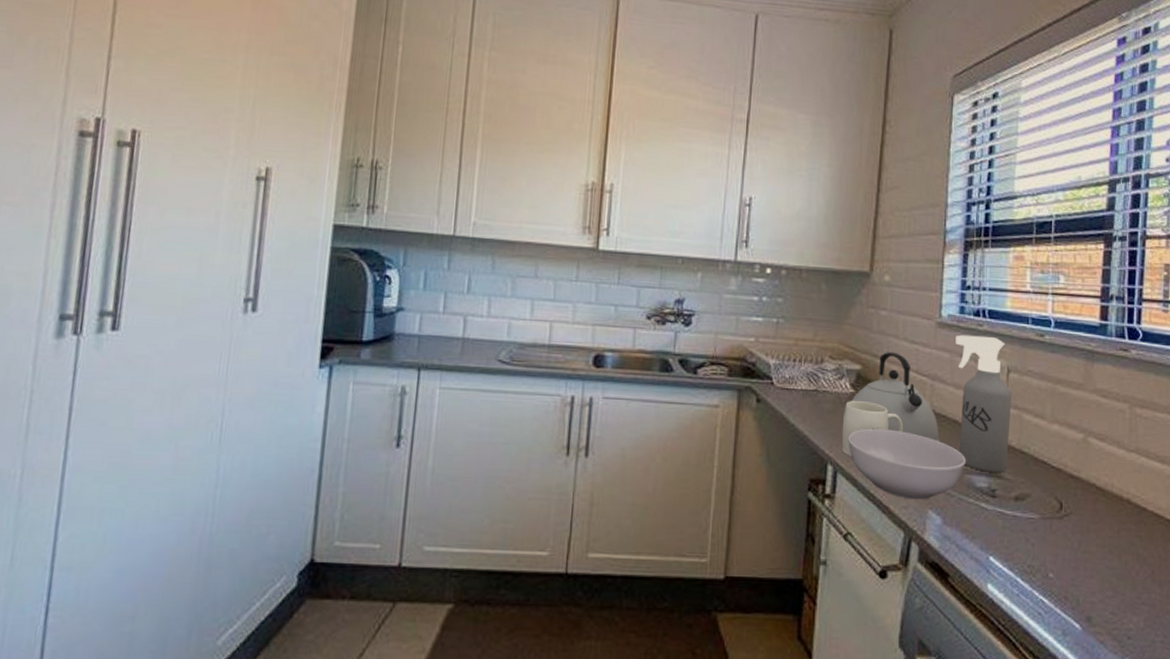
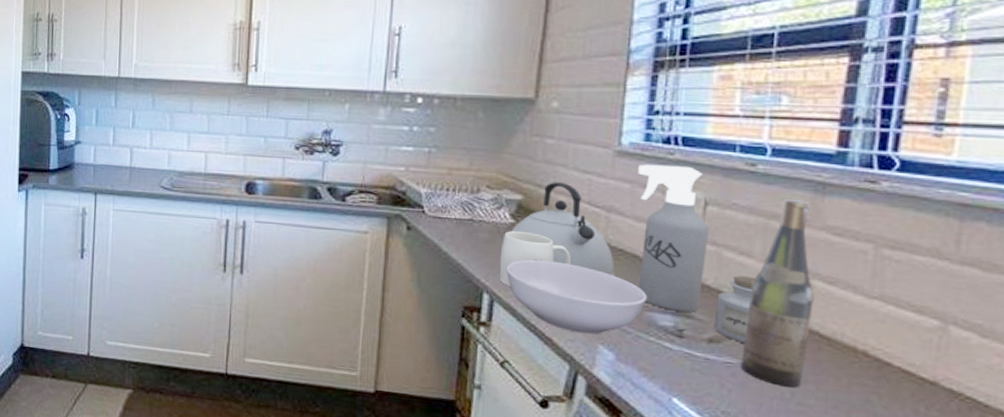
jar: none [1019,436,1048,500] -> present [713,275,756,344]
wine bottle: none [1040,366,1091,537] -> present [741,199,815,388]

